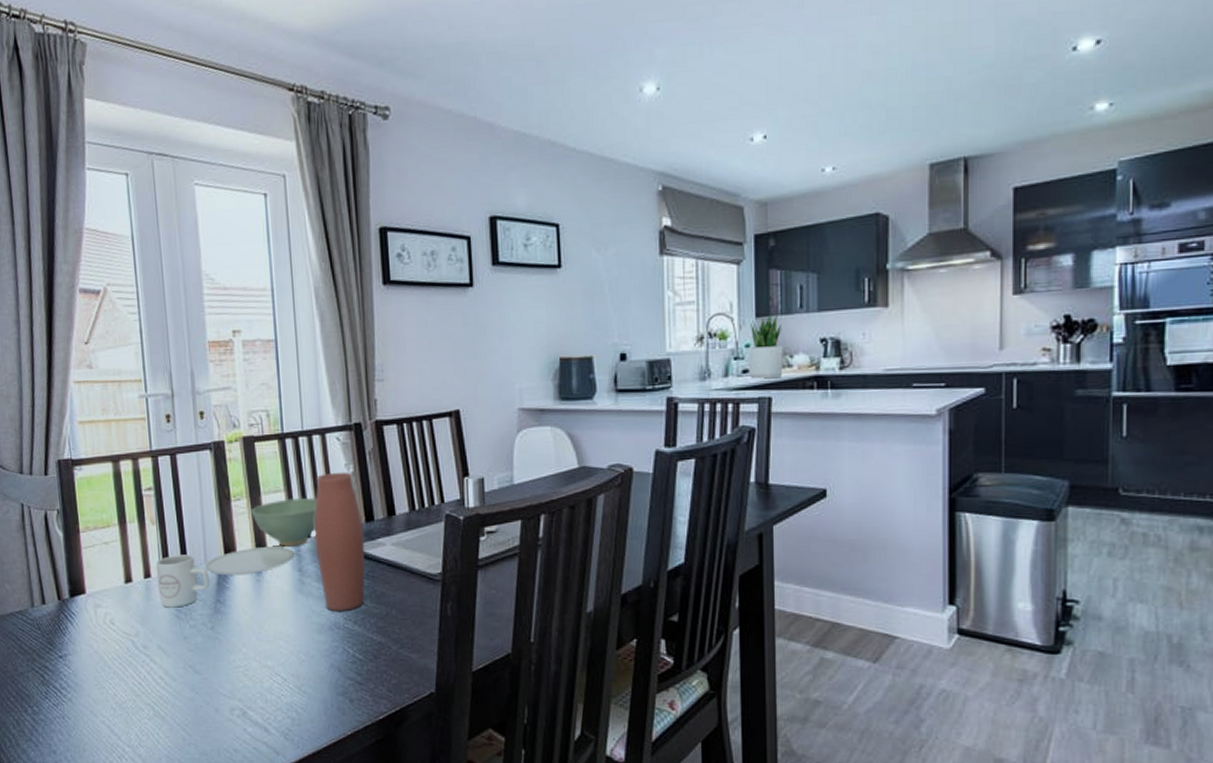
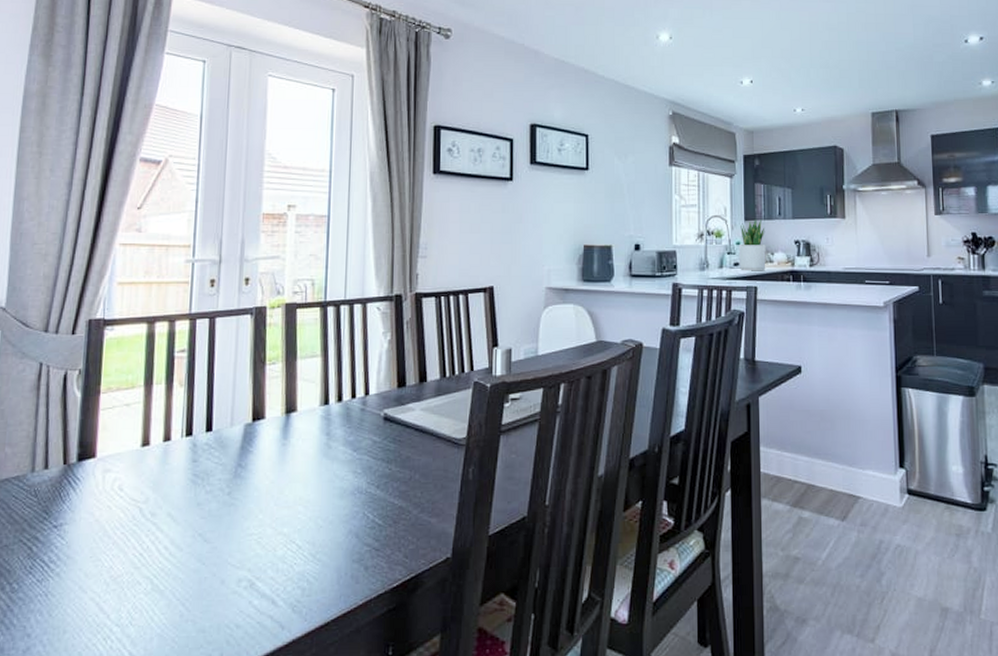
mug: present [155,554,210,608] -> none [176,417,234,473]
plate: present [204,547,295,576] -> none [229,411,325,439]
bowl: present [251,498,317,547] -> none [285,364,353,411]
vase: present [313,472,365,612] -> none [345,339,395,476]

